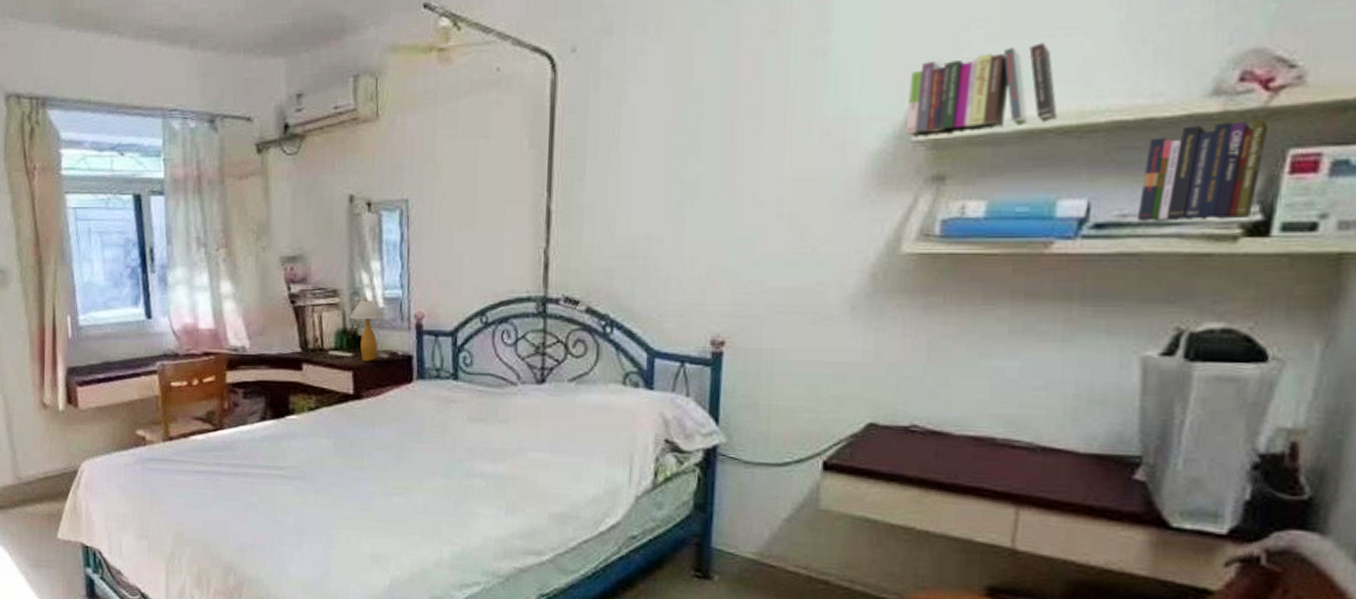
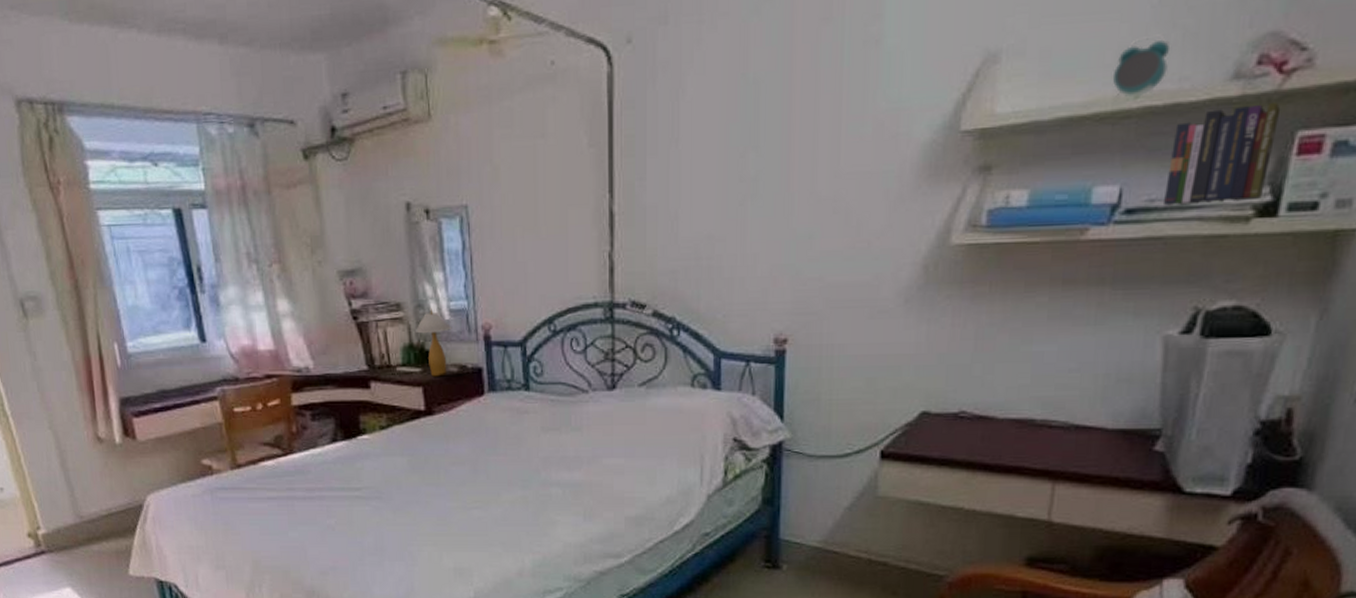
books: present [905,43,1057,139] -> none [954,28,1094,129]
alarm clock: none [1076,50,1141,116] -> present [1112,34,1171,102]

